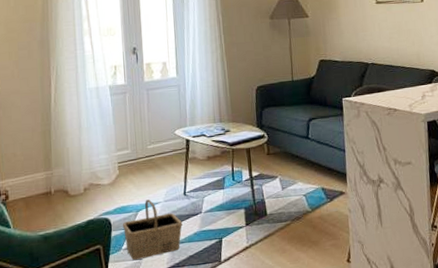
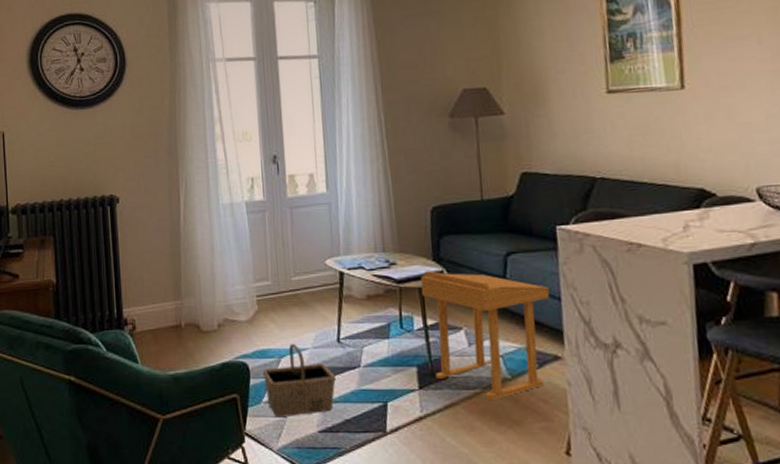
side table: none [248,135,338,228] -> present [421,271,550,399]

